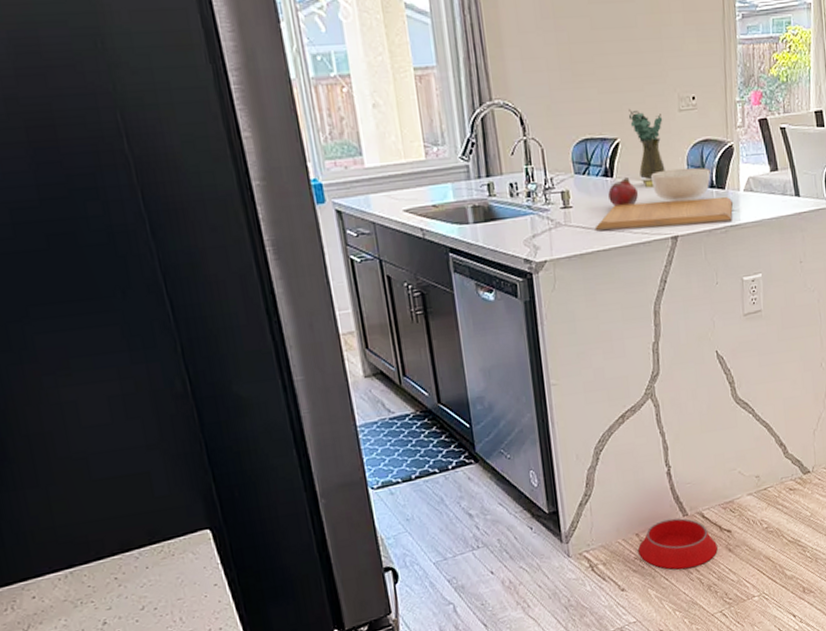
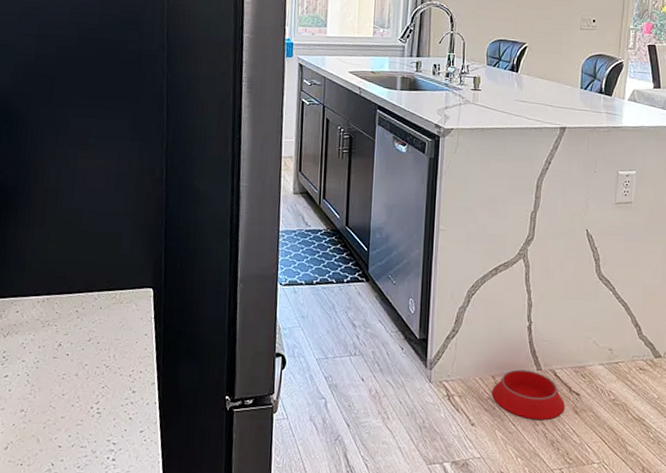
chopping board: present [594,197,733,231] -> none [496,94,617,124]
fruit: present [608,177,638,207] -> none [512,74,536,97]
vase: present [628,108,665,188] -> none [537,22,566,86]
bowl: present [650,167,711,203] -> none [549,73,601,101]

